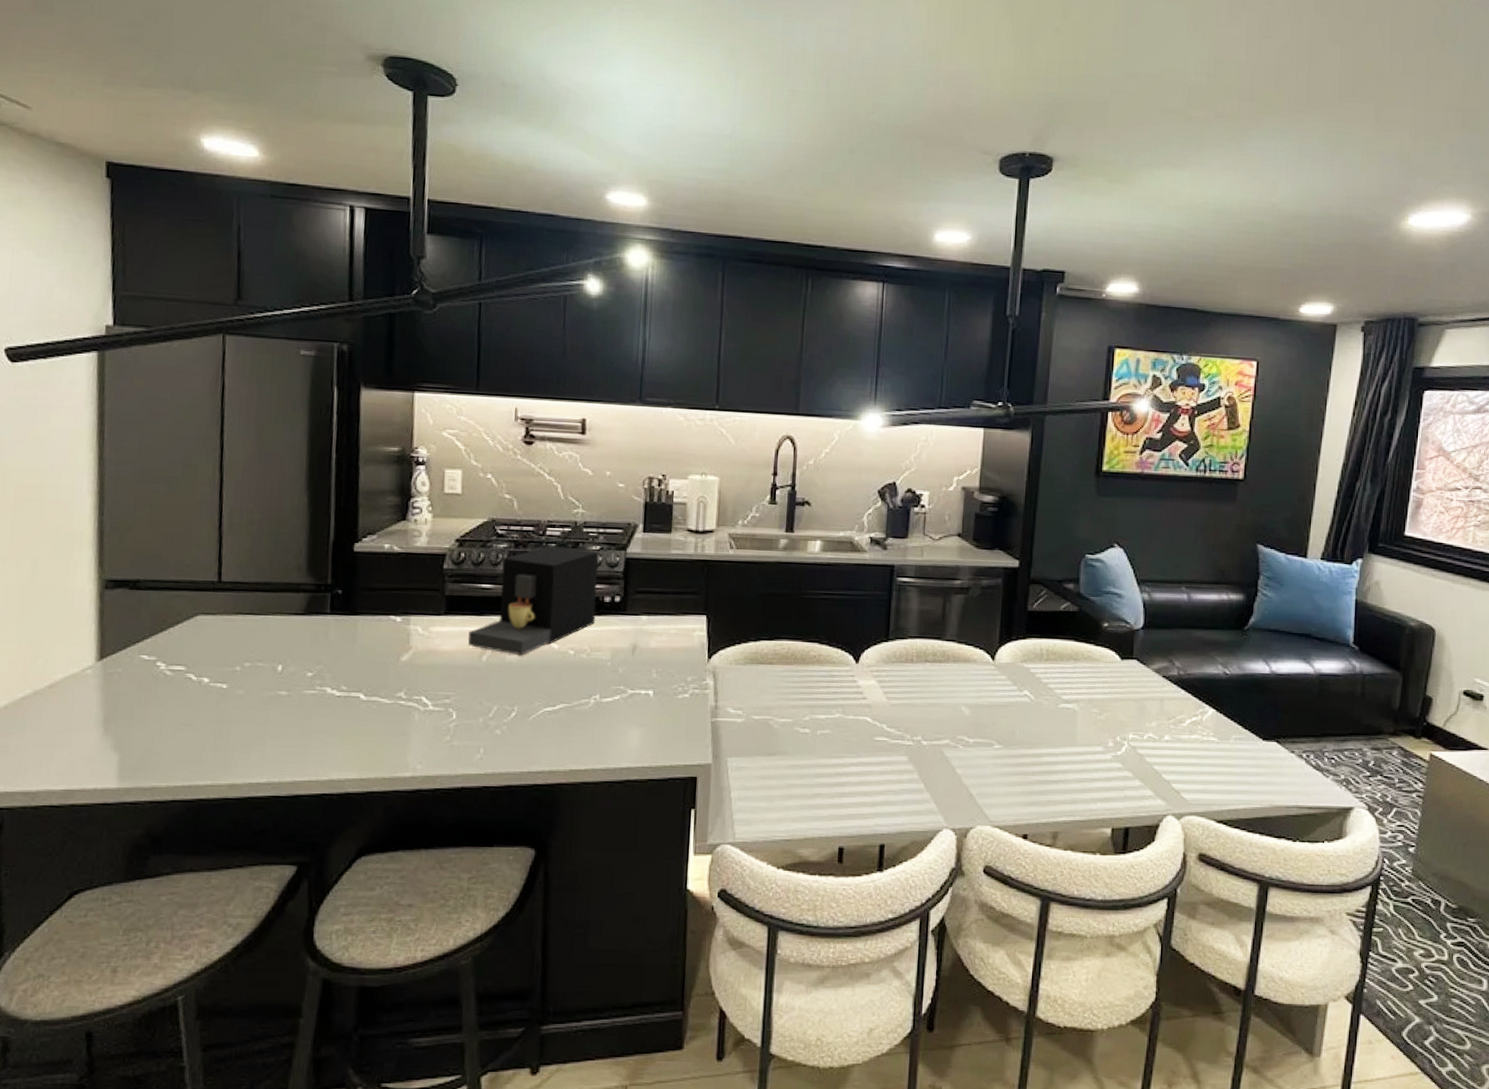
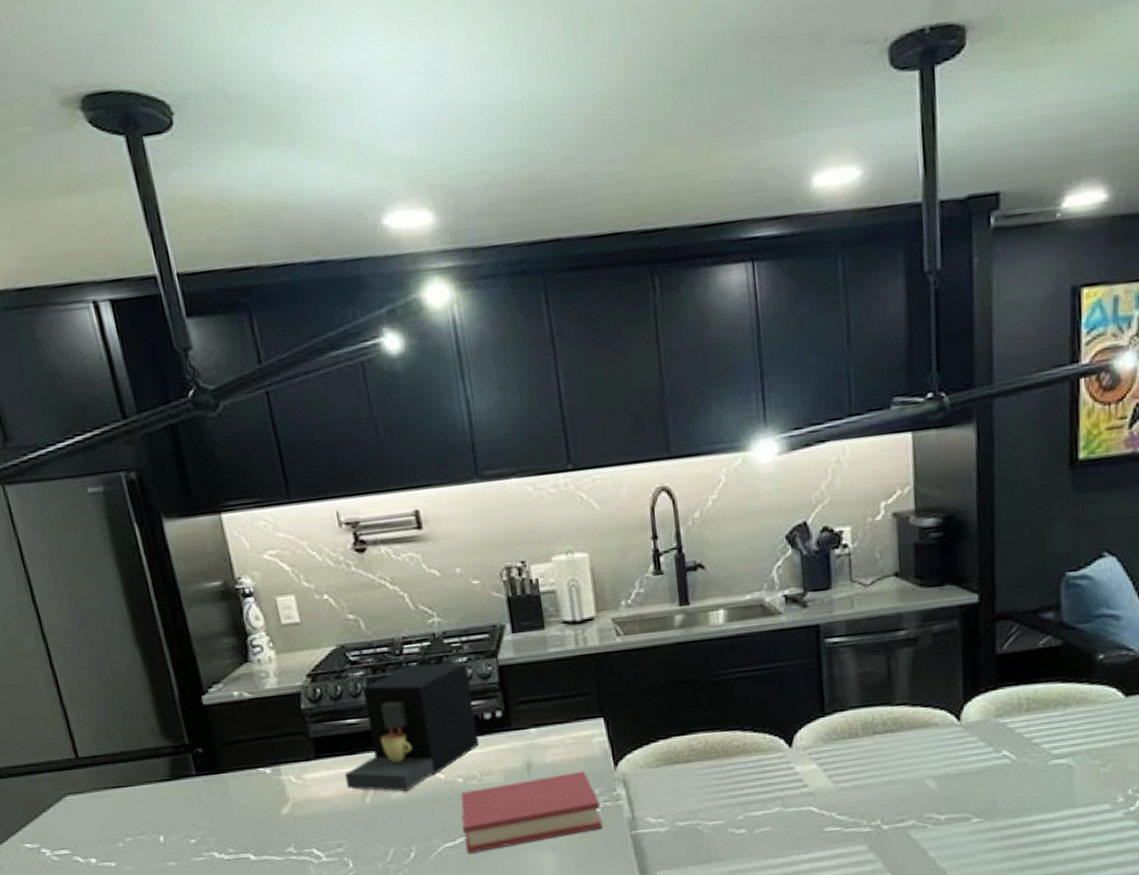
hardback book: none [563,659,690,720] -> present [460,770,603,854]

